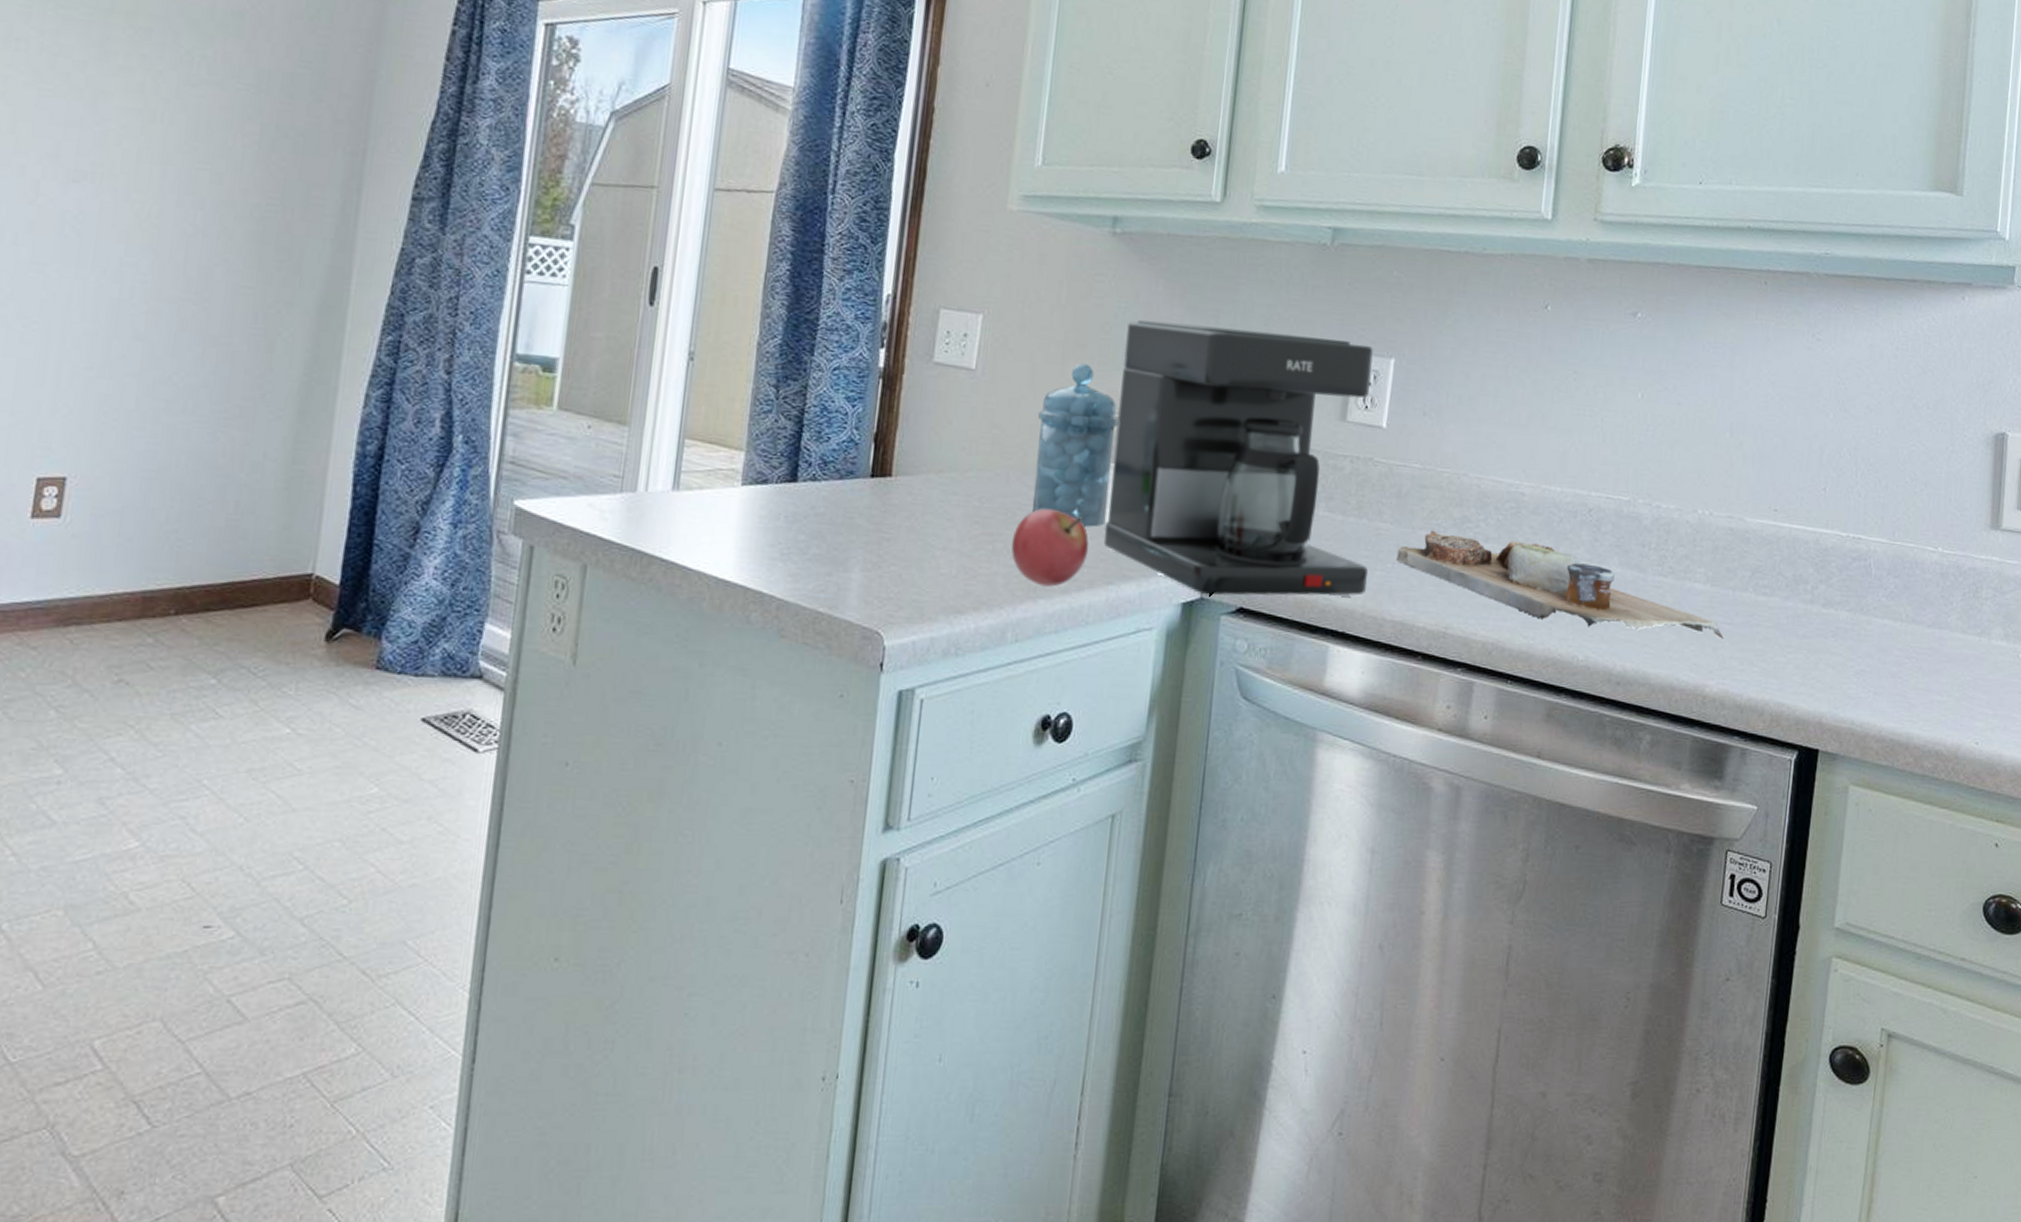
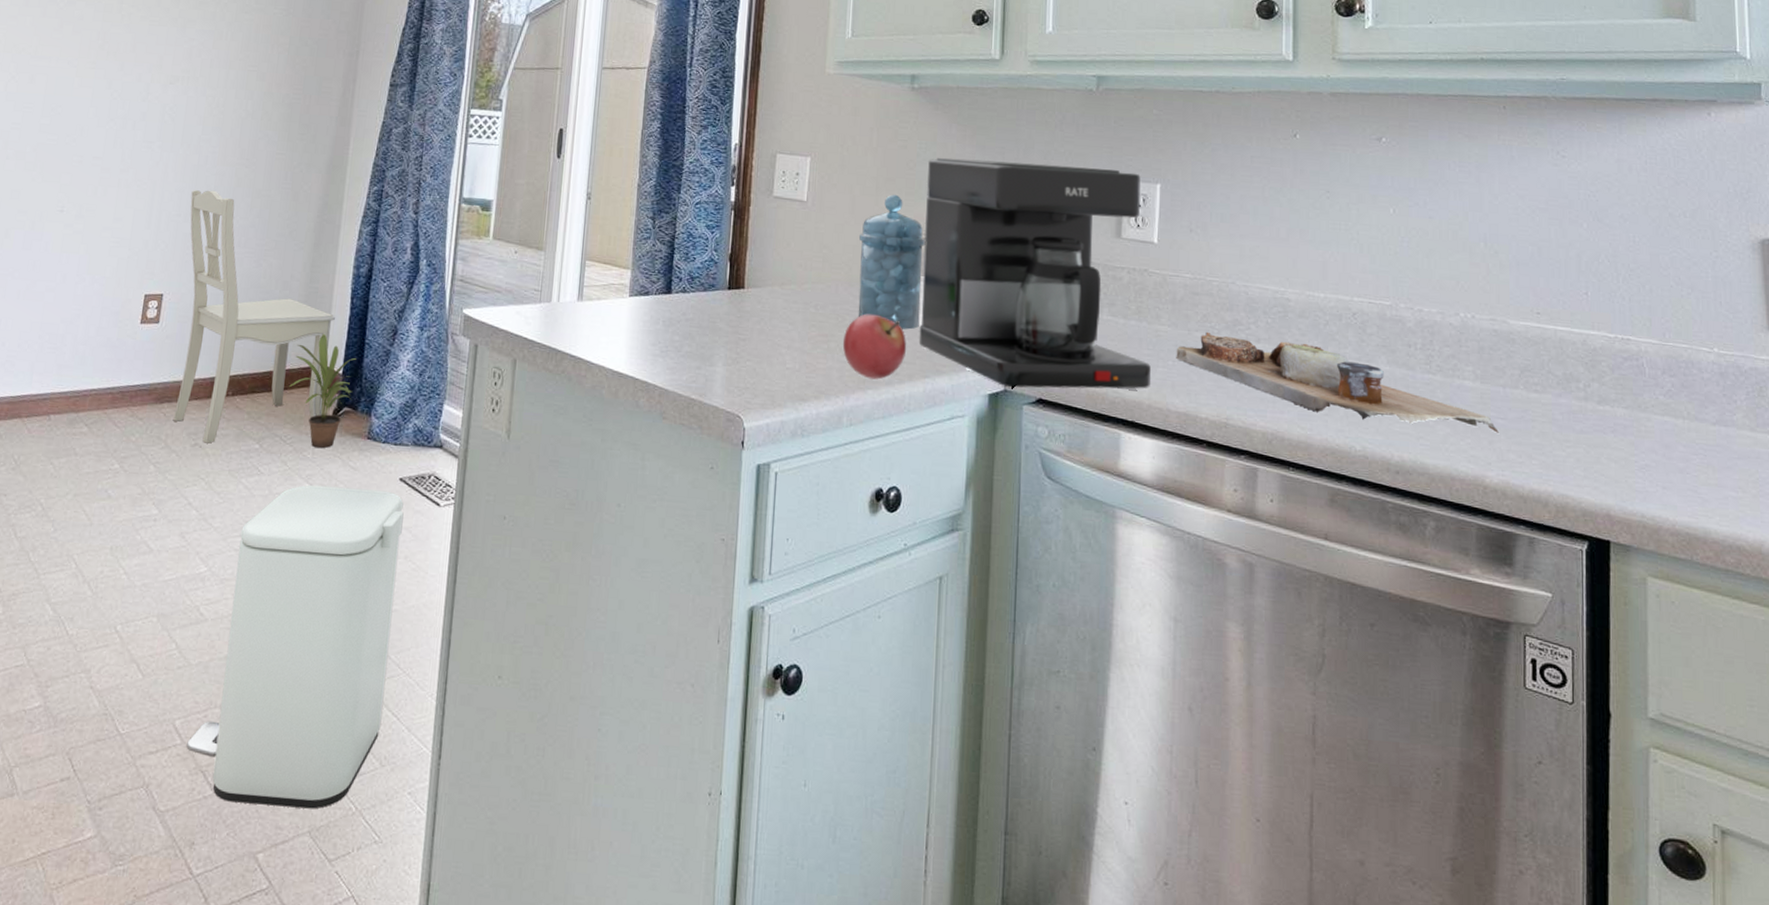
dining chair: none [84,333,329,679] -> present [173,190,335,444]
pedal bin: none [111,729,427,1137] -> present [186,484,404,809]
potted plant: none [261,532,360,683] -> present [289,334,356,449]

